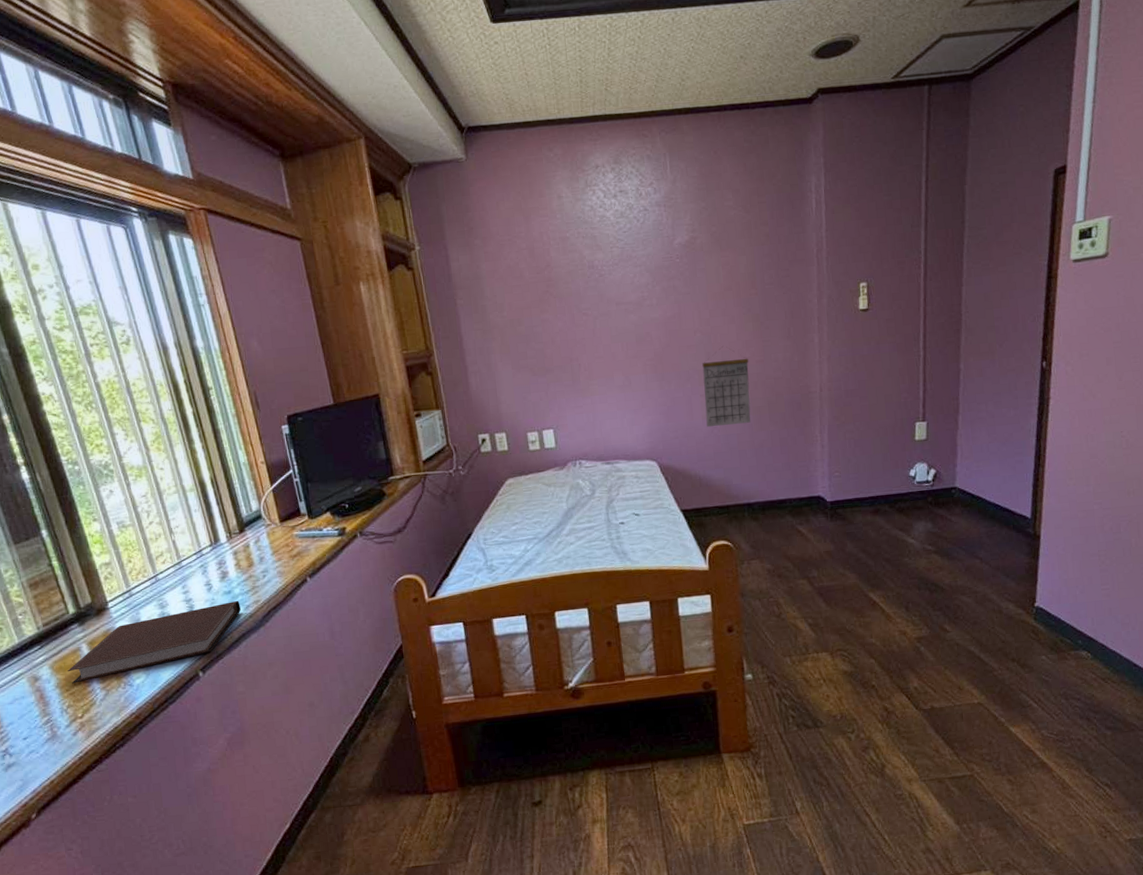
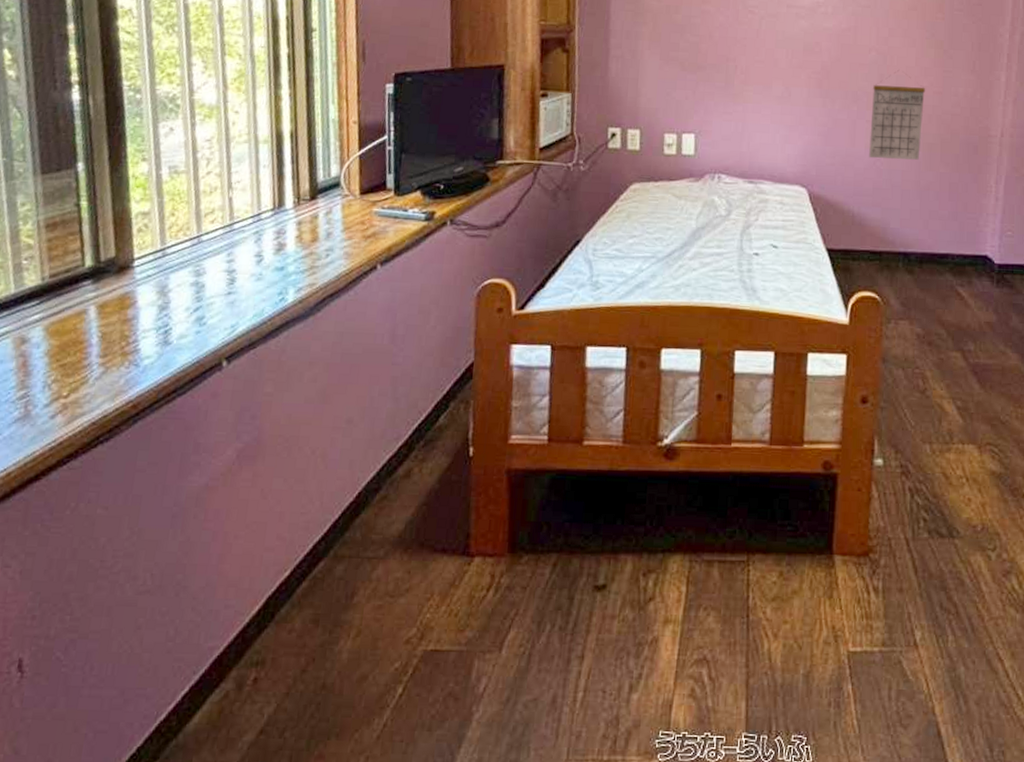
notebook: present [67,600,241,684] -> none [64,280,292,353]

